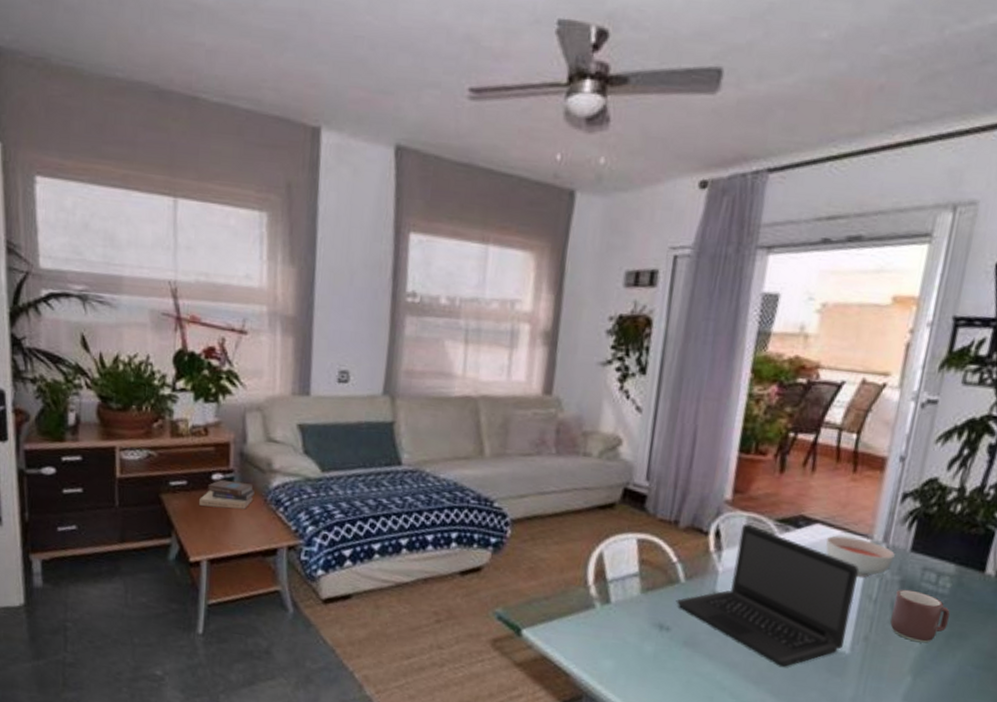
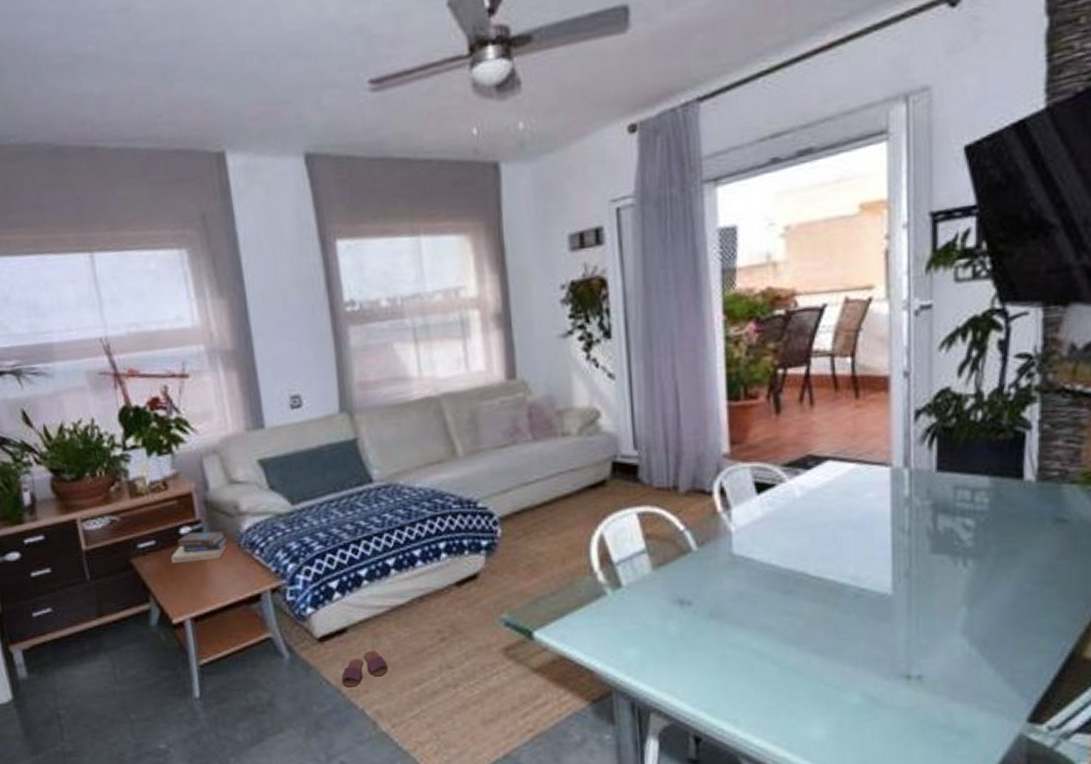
slippers: none [337,619,383,650] -> present [341,650,388,687]
laptop: present [676,523,860,667] -> none [692,475,886,621]
bowl: present [825,535,895,577] -> none [841,468,920,509]
mug: present [890,589,950,643] -> none [929,512,994,569]

